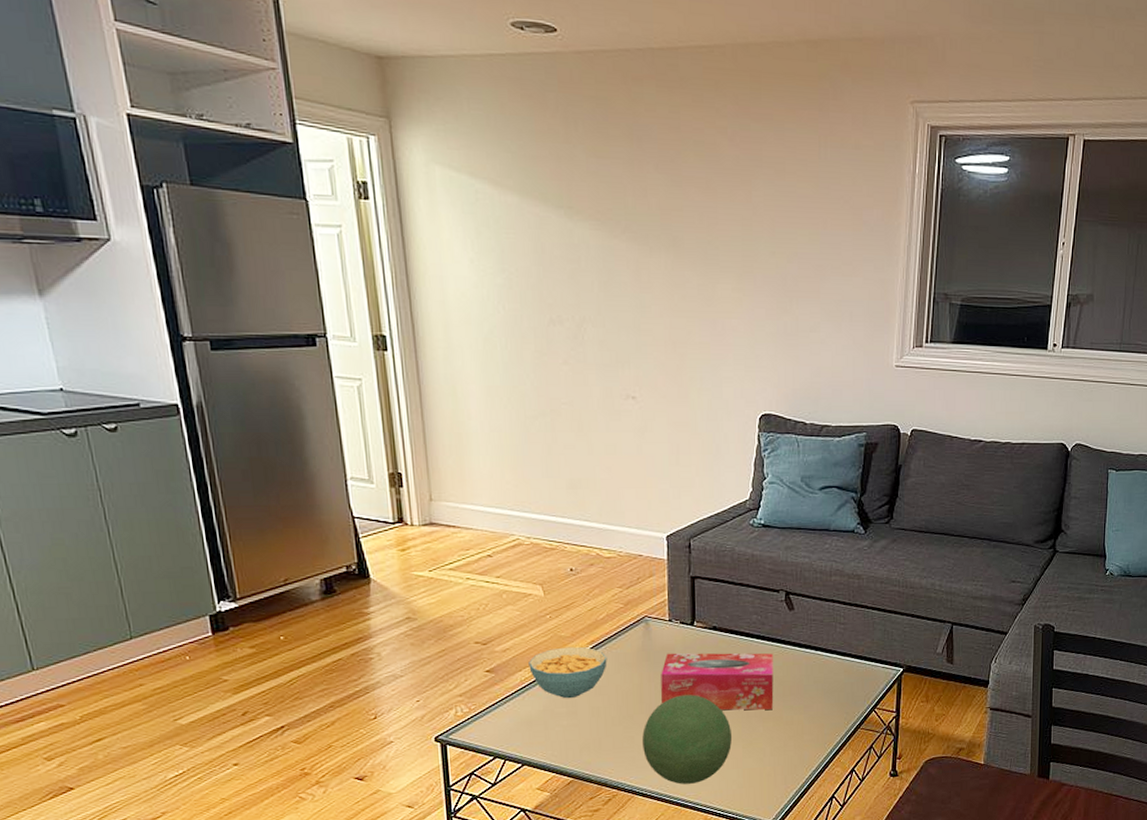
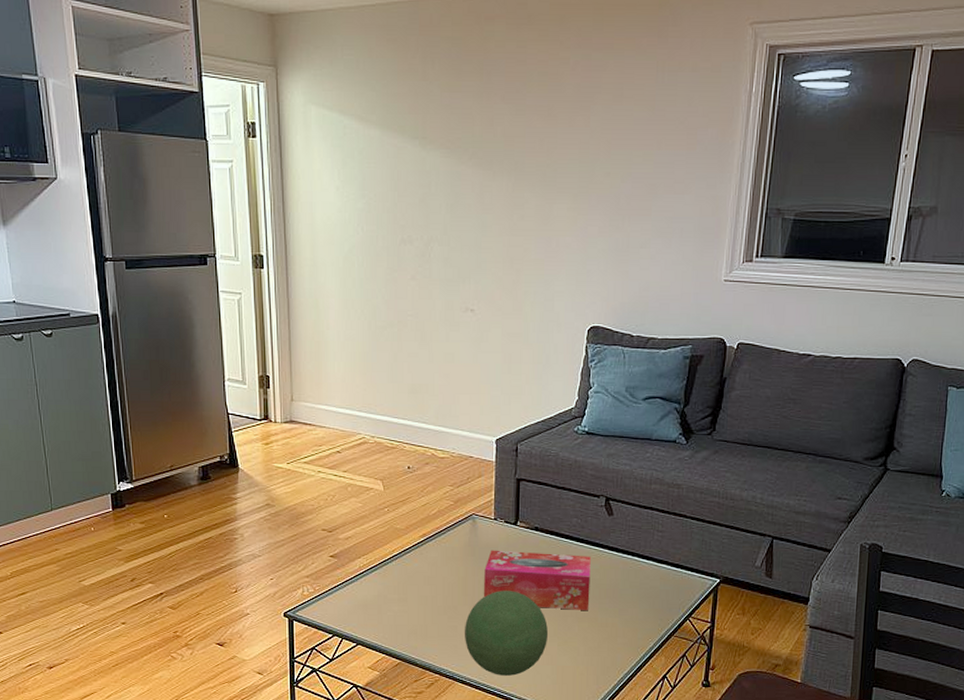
cereal bowl: present [528,646,607,699] -> none [367,538,437,587]

